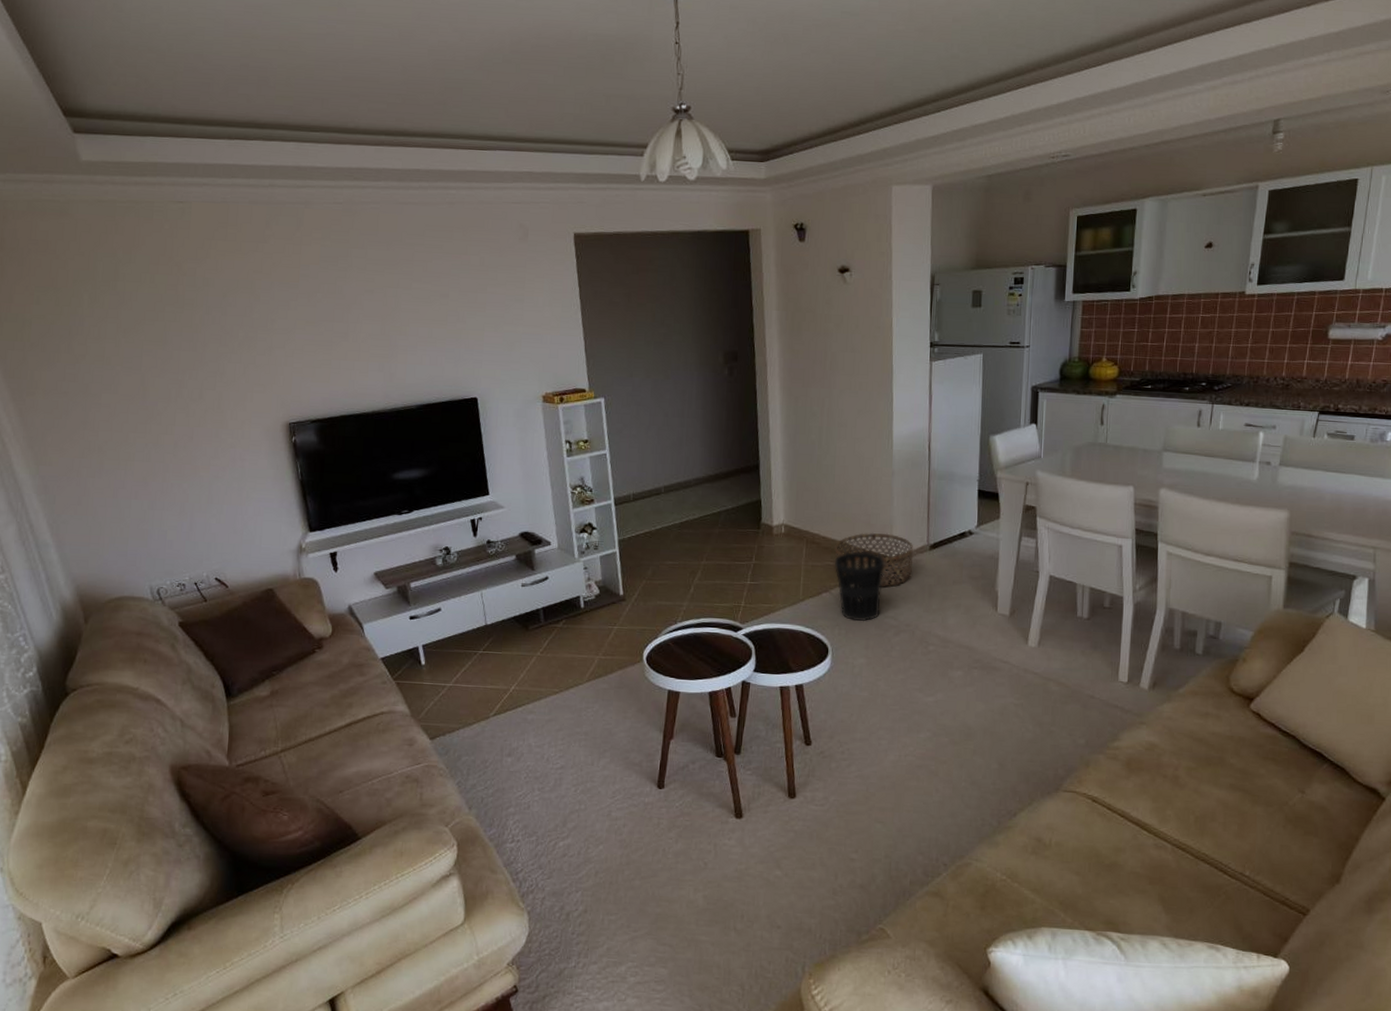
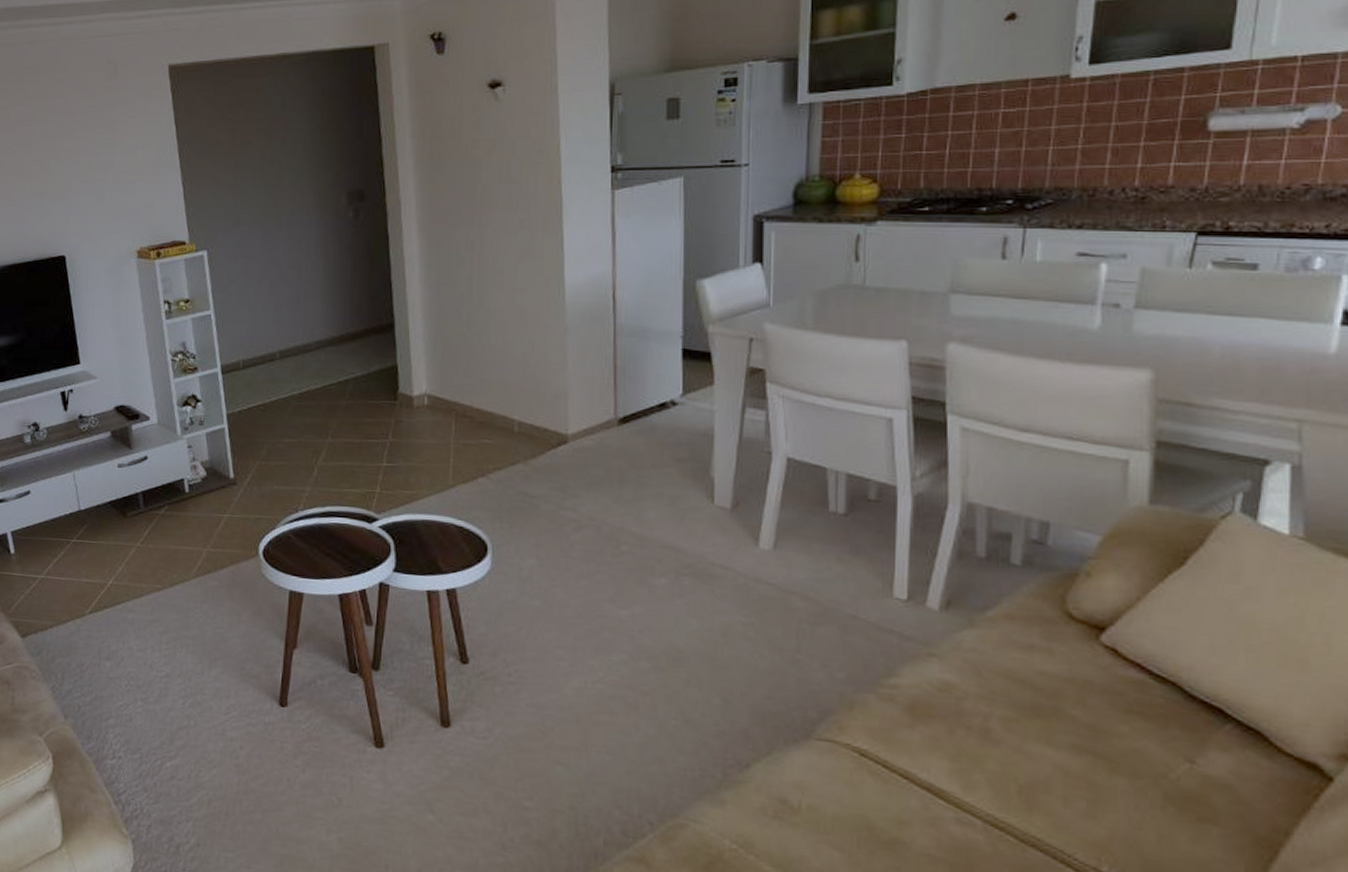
basket: present [833,532,914,587] -> none [491,403,597,471]
wastebasket: present [834,551,885,622] -> none [492,427,559,514]

